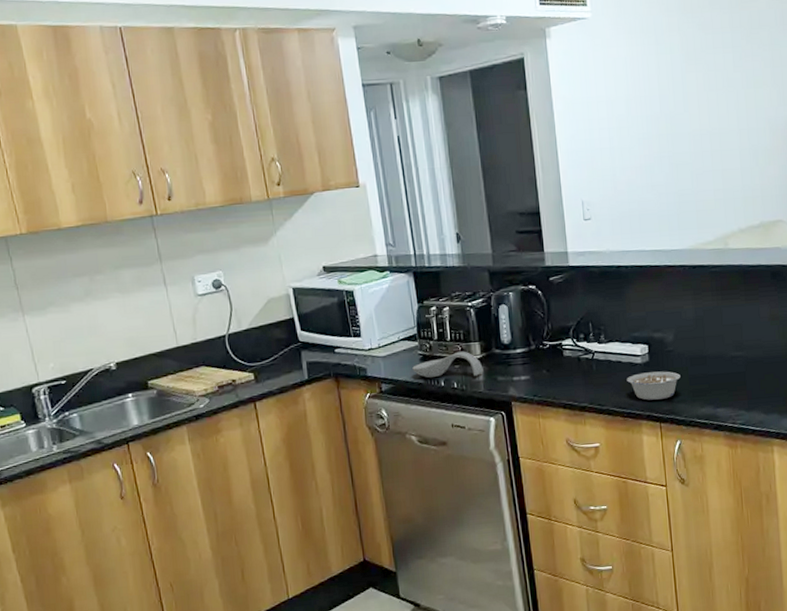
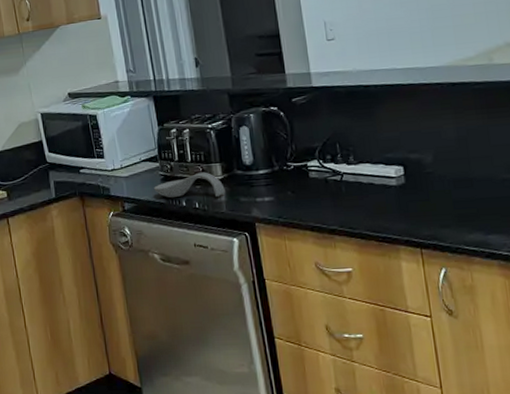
legume: present [627,371,680,400] -> none [380,194,443,225]

